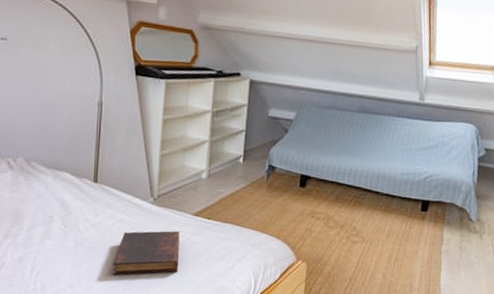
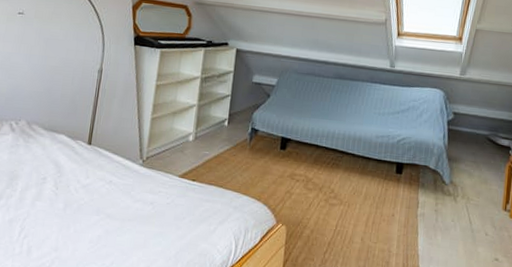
book: present [112,230,180,276] -> none [97,192,165,238]

